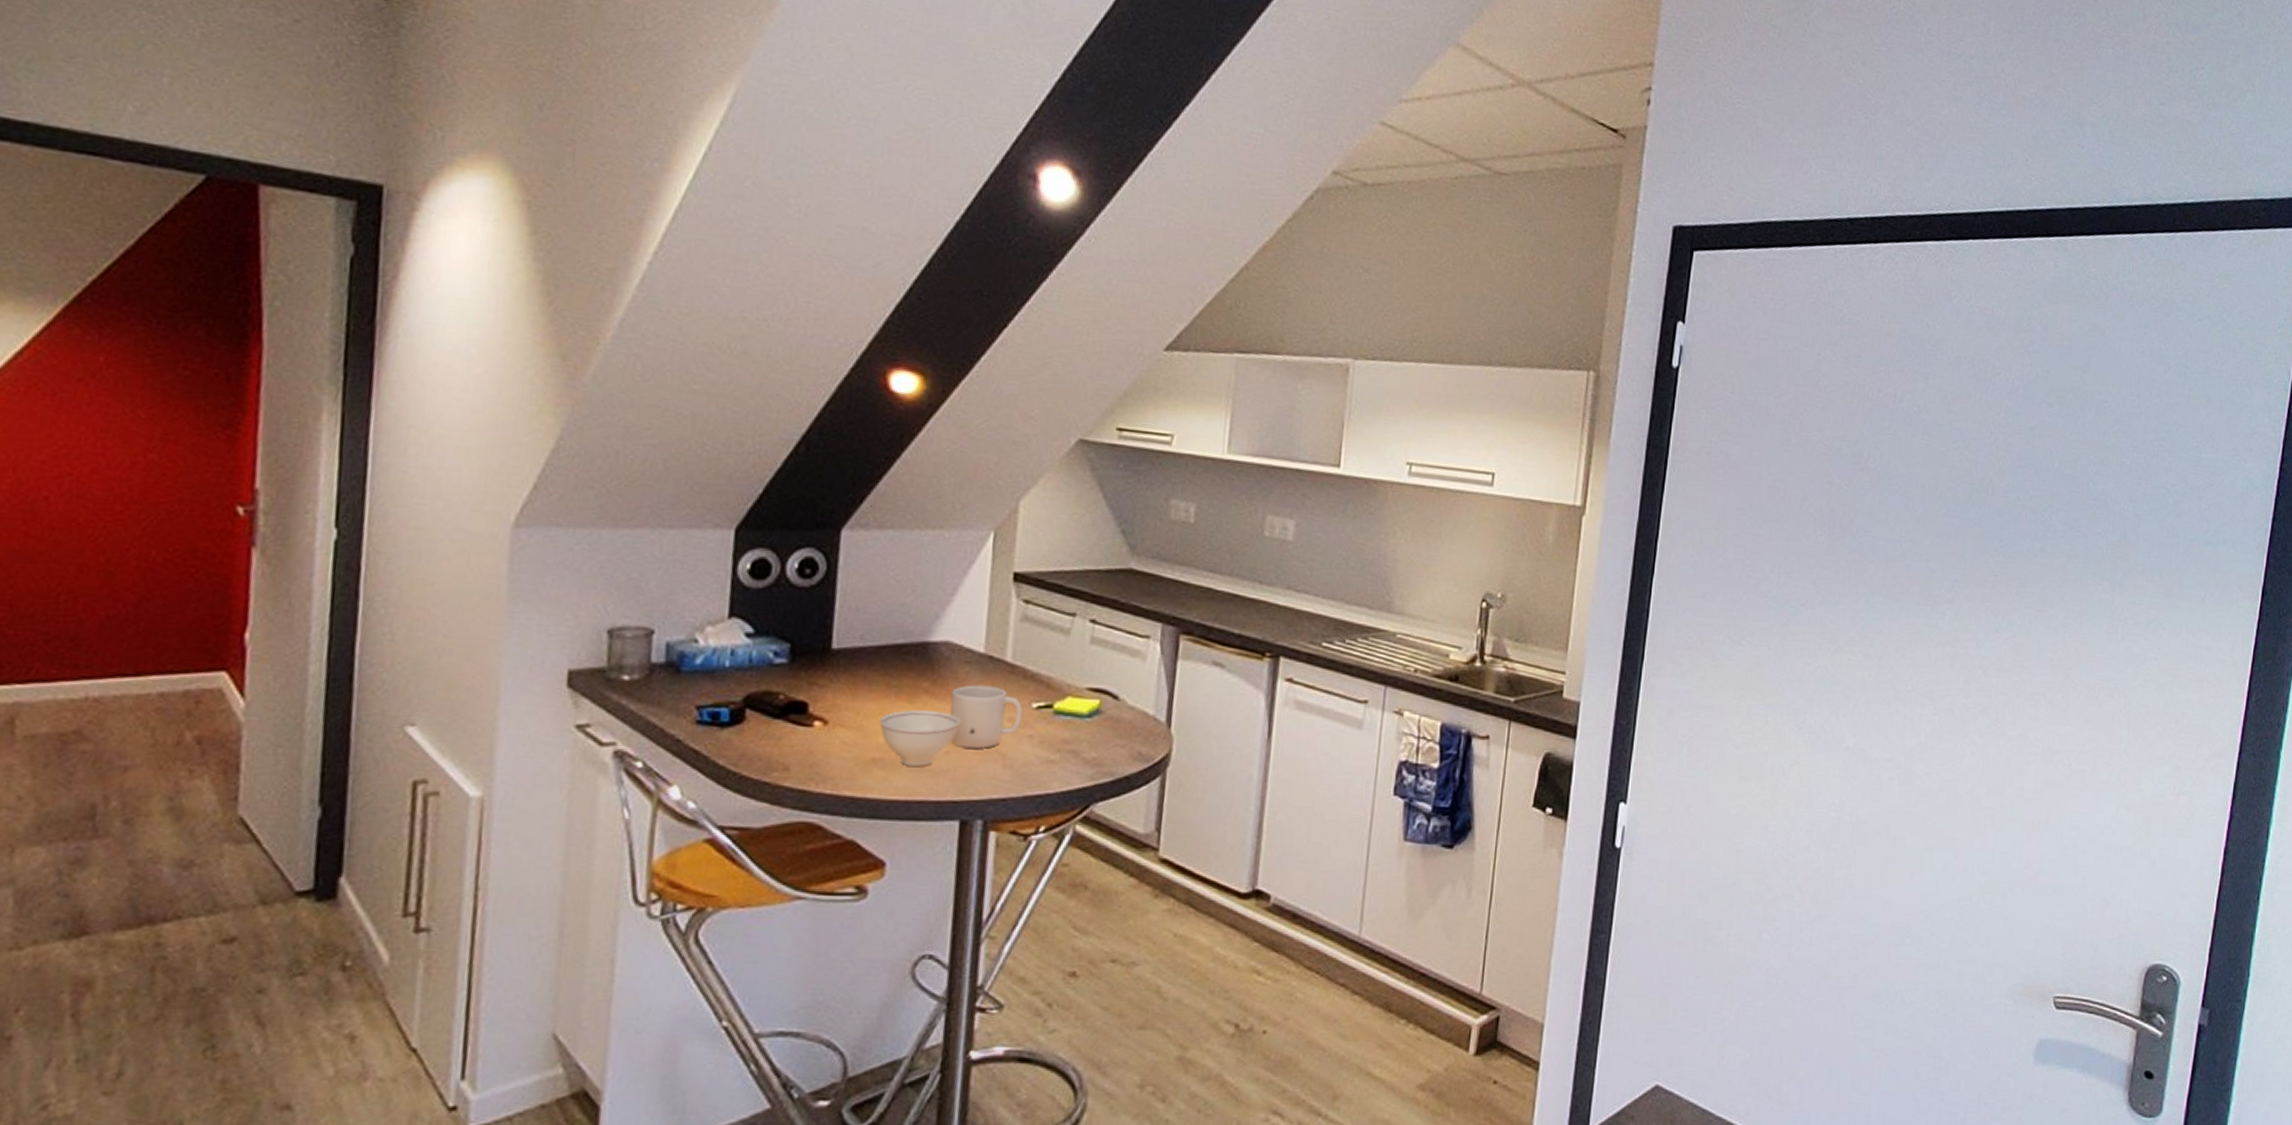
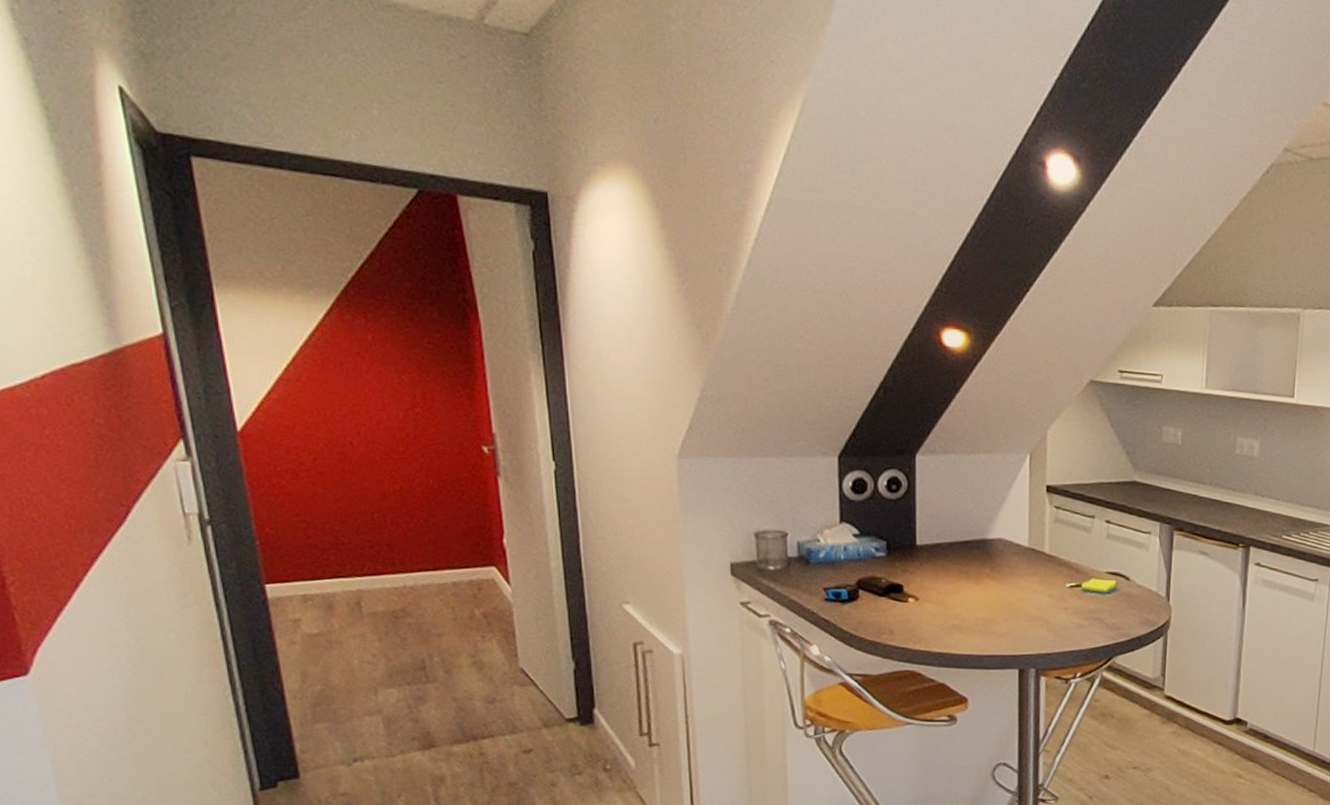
bowl: present [880,710,960,768] -> none [956,589,1014,631]
mug: present [949,685,1023,749] -> none [1006,570,1060,617]

